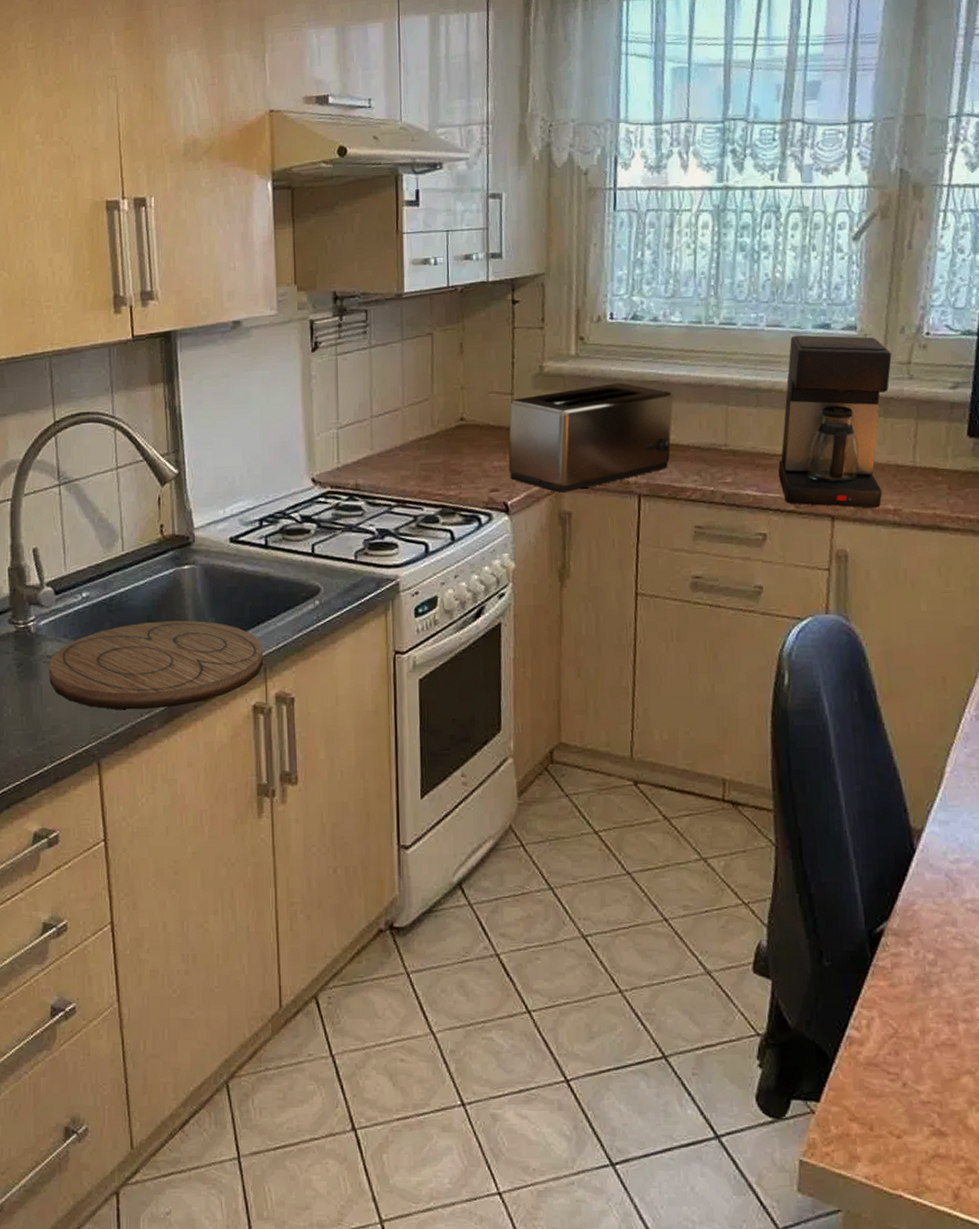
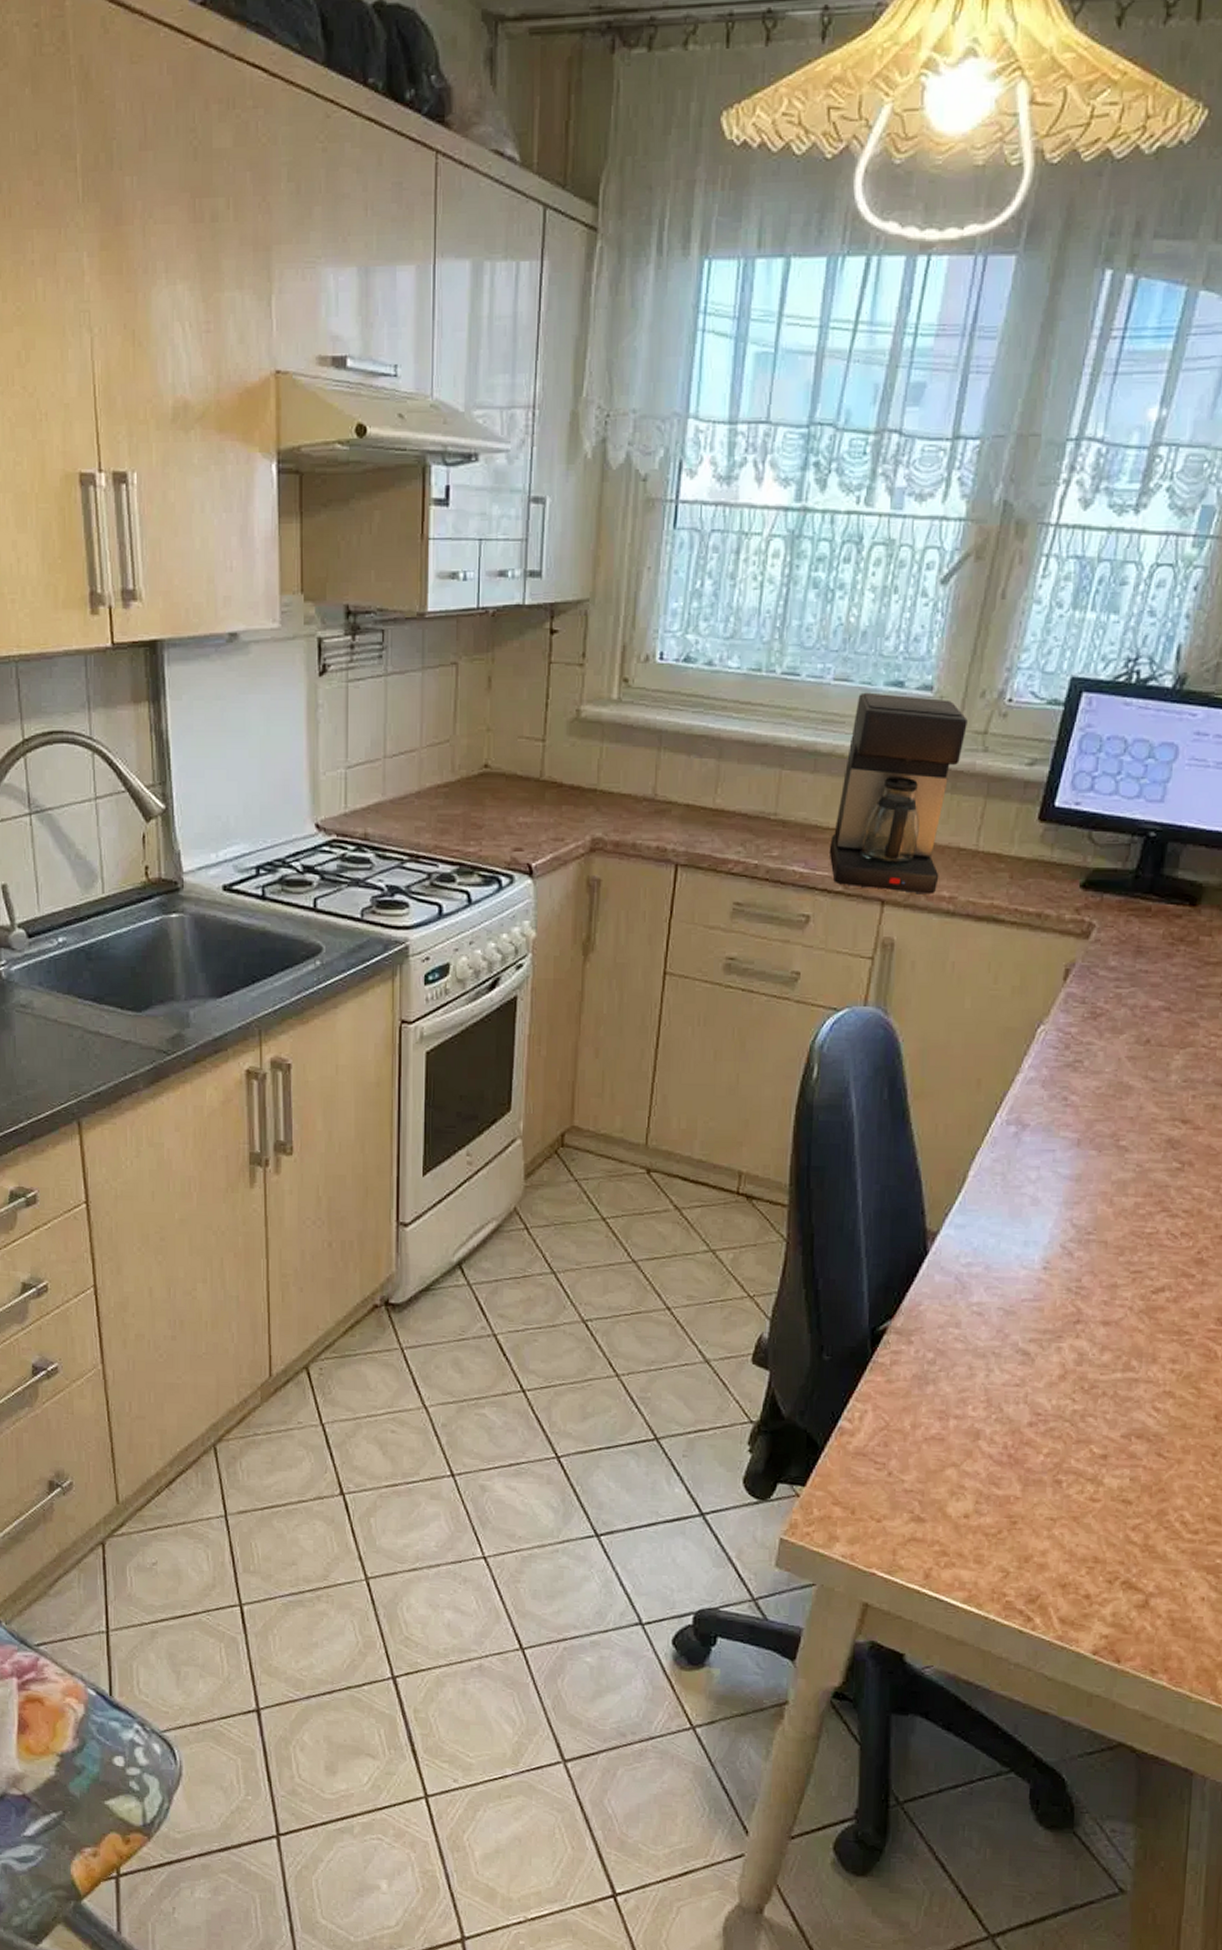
cutting board: present [48,620,264,710] -> none [22,973,259,1068]
toaster: present [508,382,673,493] -> none [535,735,723,857]

